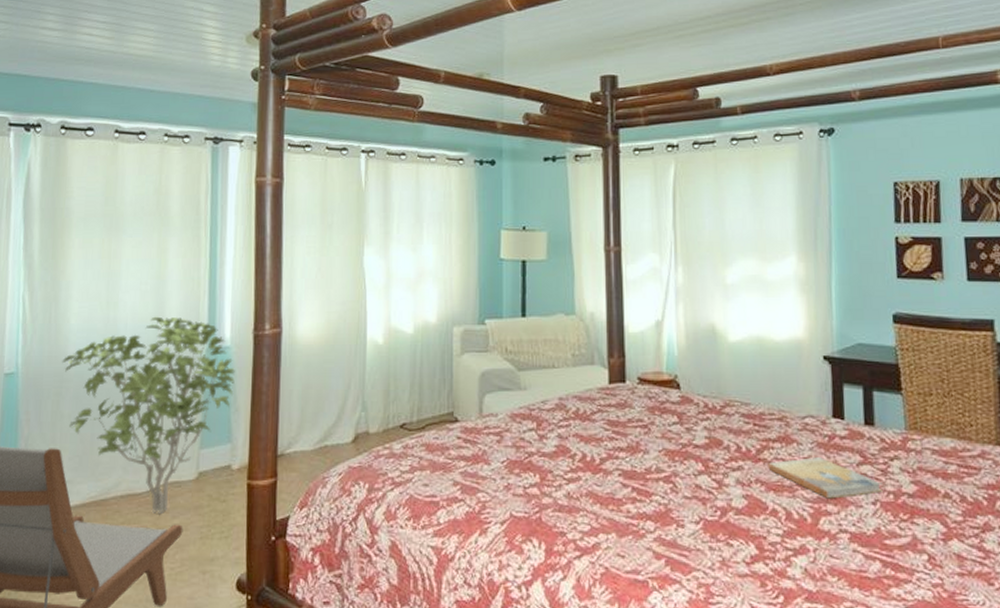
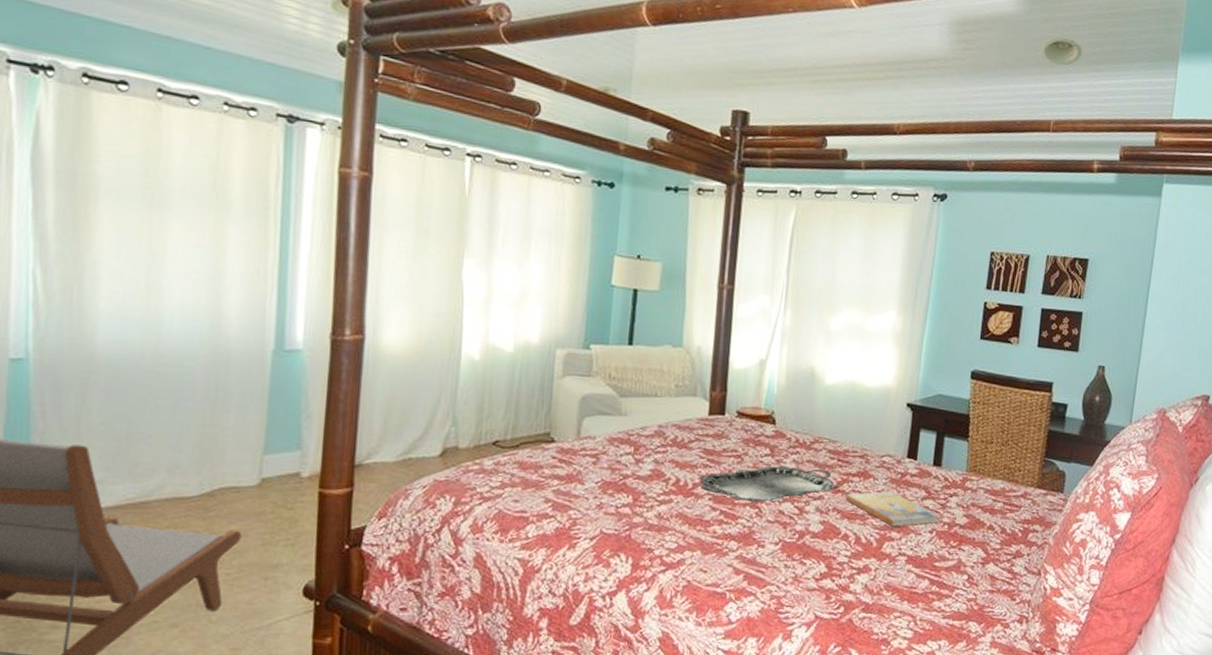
shrub: present [62,316,236,515] -> none [88,309,309,520]
serving tray: none [606,434,759,477] -> present [699,465,839,503]

